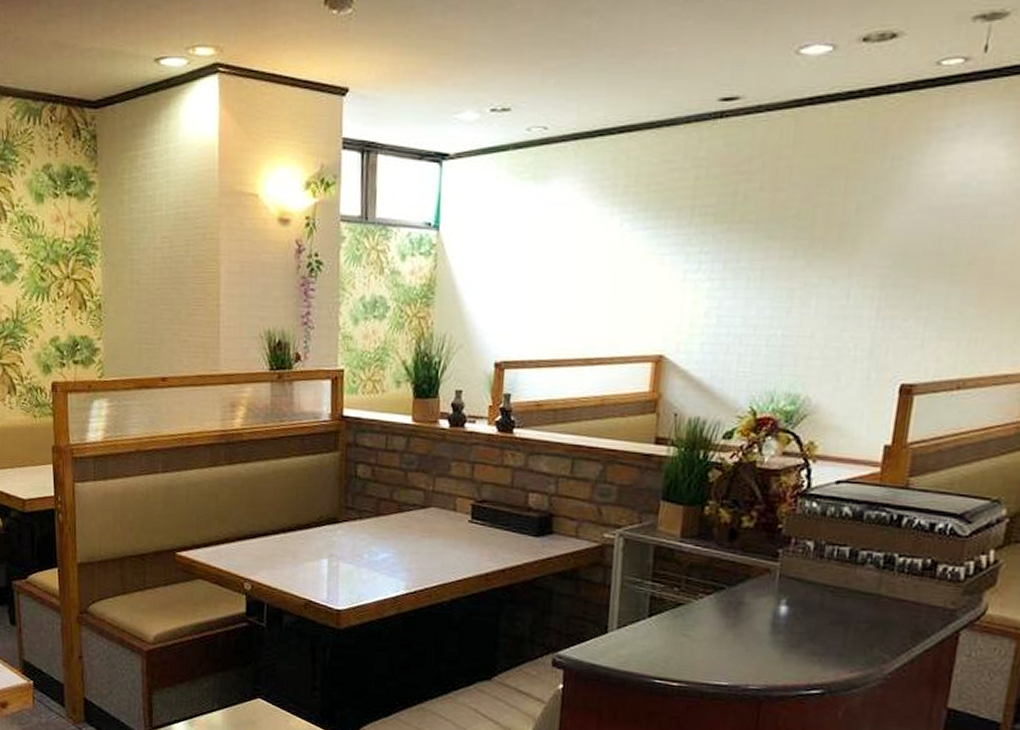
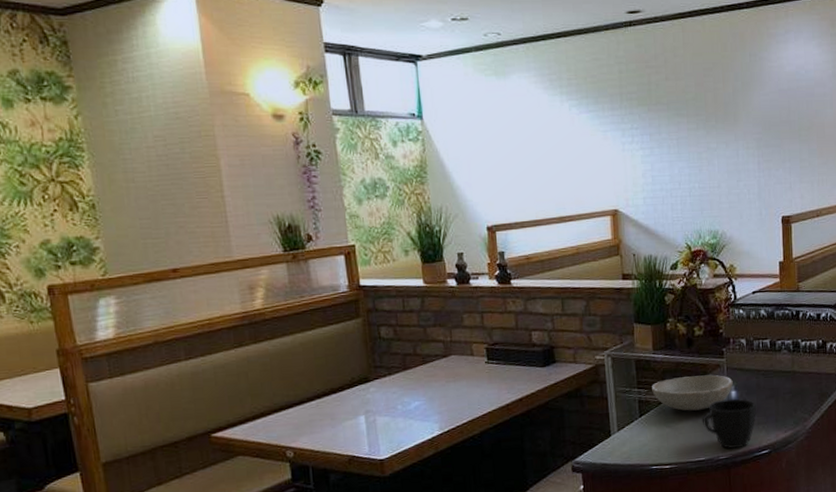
bowl: none [670,576,786,623] -> present [652,374,733,411]
cup: none [733,614,813,681] -> present [703,398,756,449]

